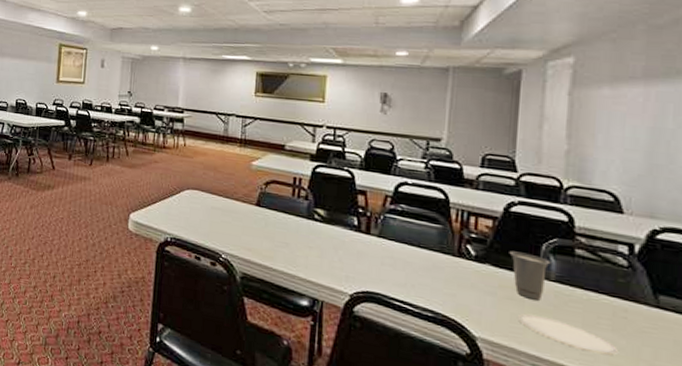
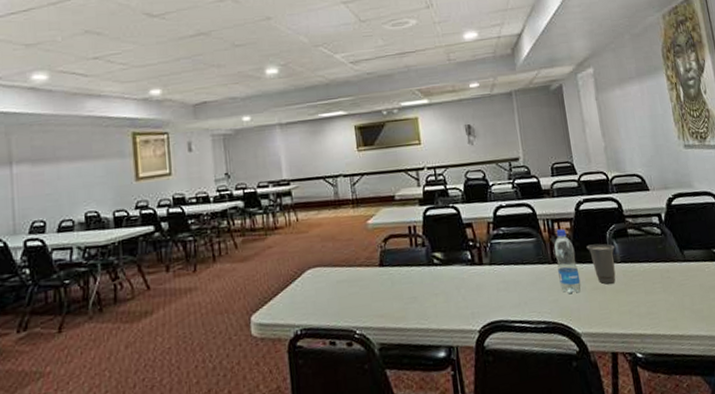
bottle: none [462,224,492,296] -> present [553,228,581,295]
plate: present [517,313,618,356] -> none [603,295,671,316]

